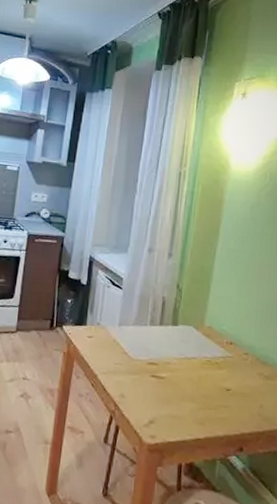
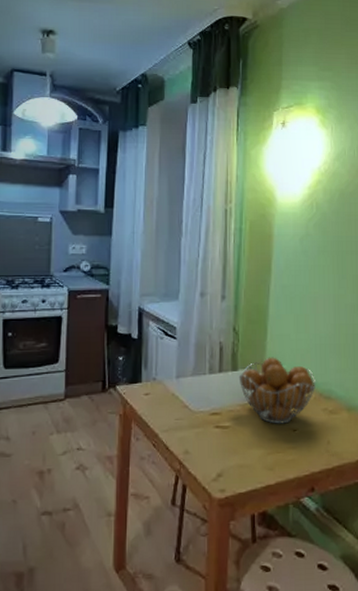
fruit basket: none [178,316,254,383] -> present [238,357,316,424]

